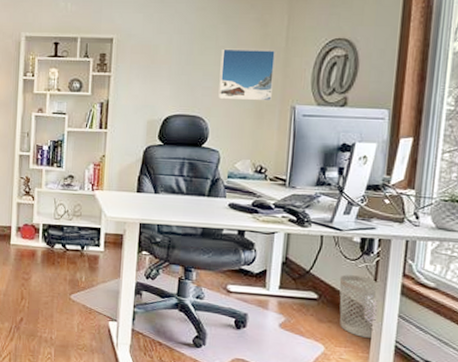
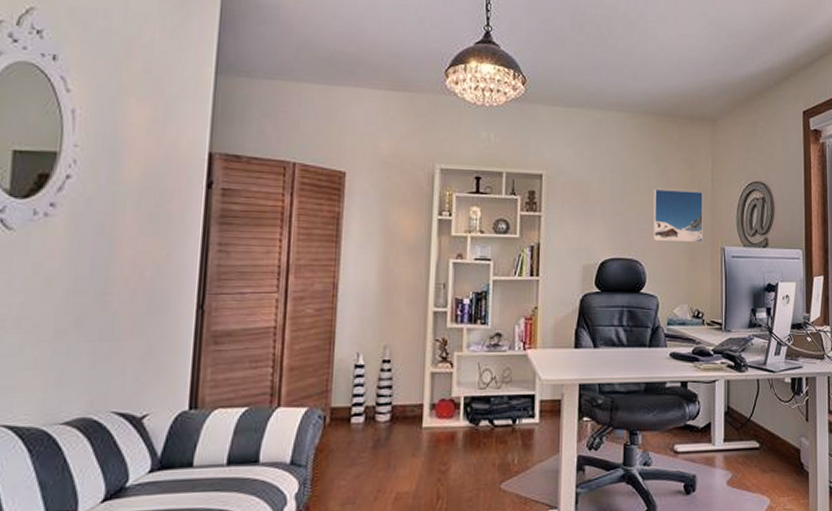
wastebasket: present [339,274,379,339] -> none [777,417,811,483]

